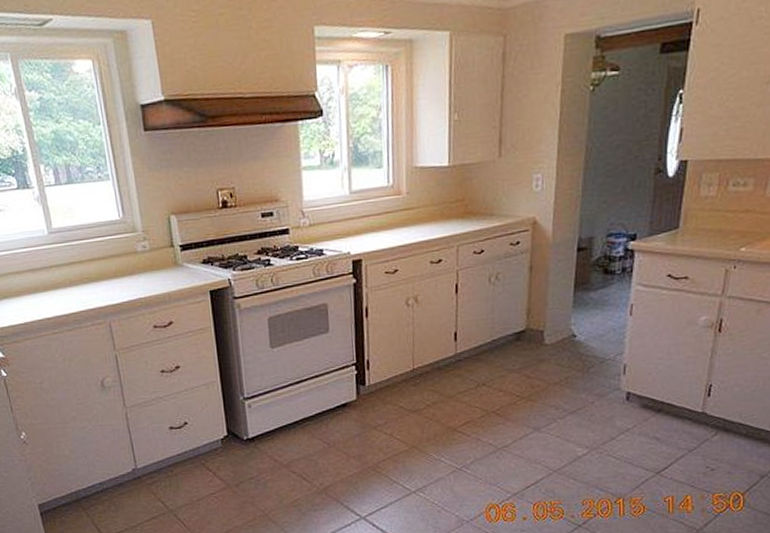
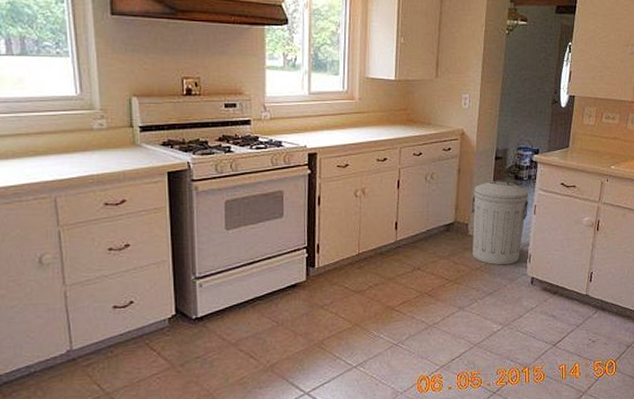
trash can: none [547,275,623,379] -> present [471,180,529,265]

